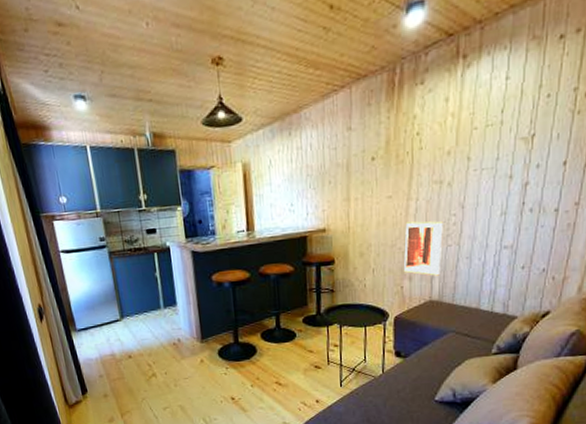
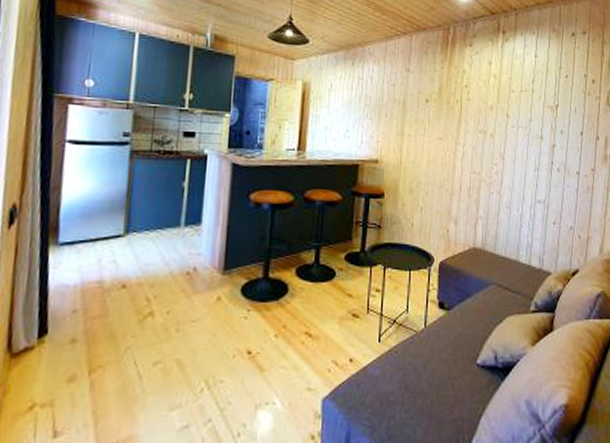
wall art: present [403,221,443,276] -> none [450,165,486,222]

